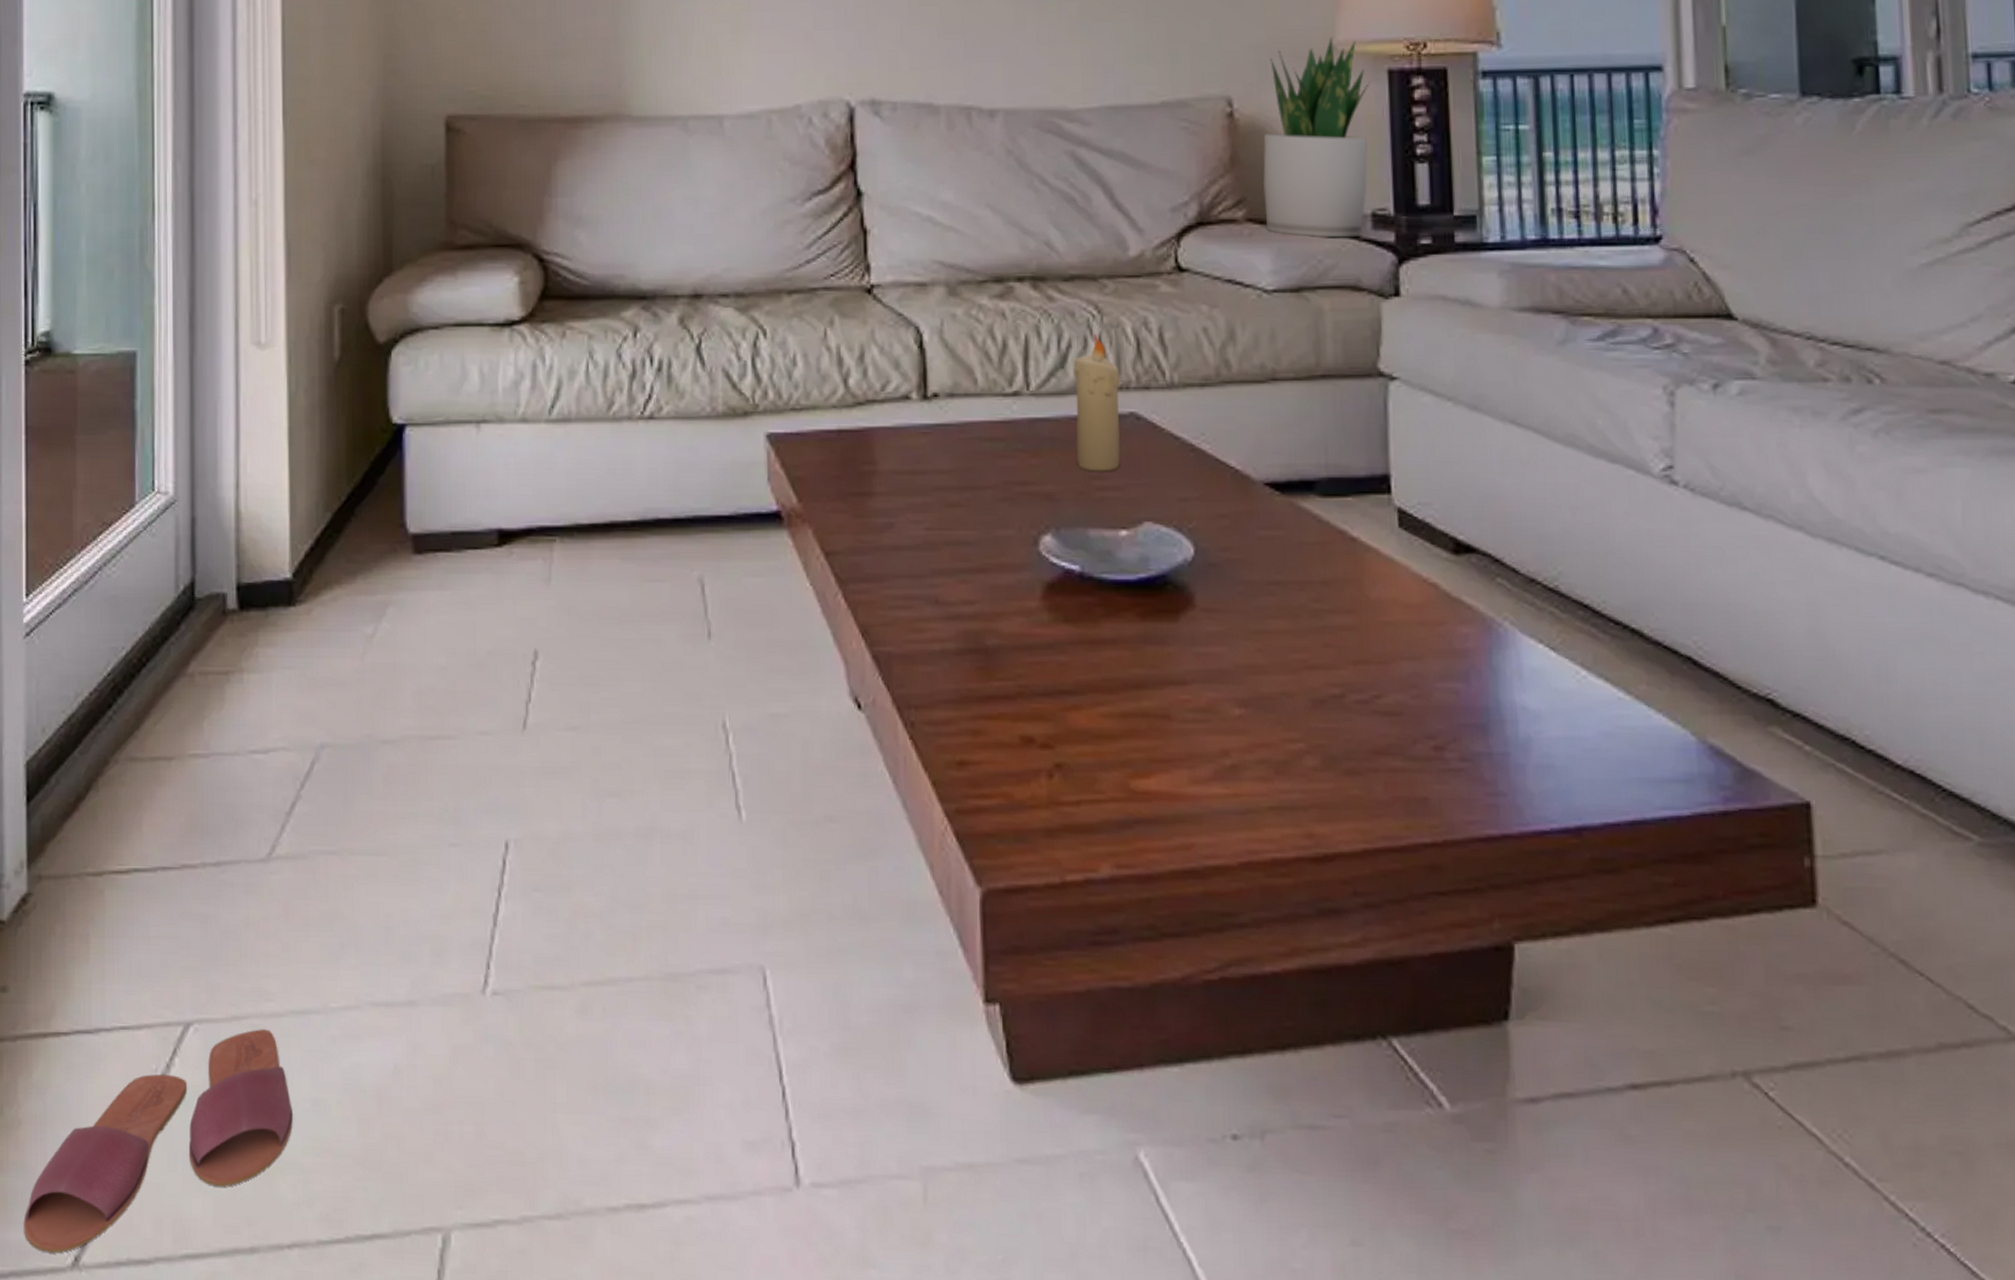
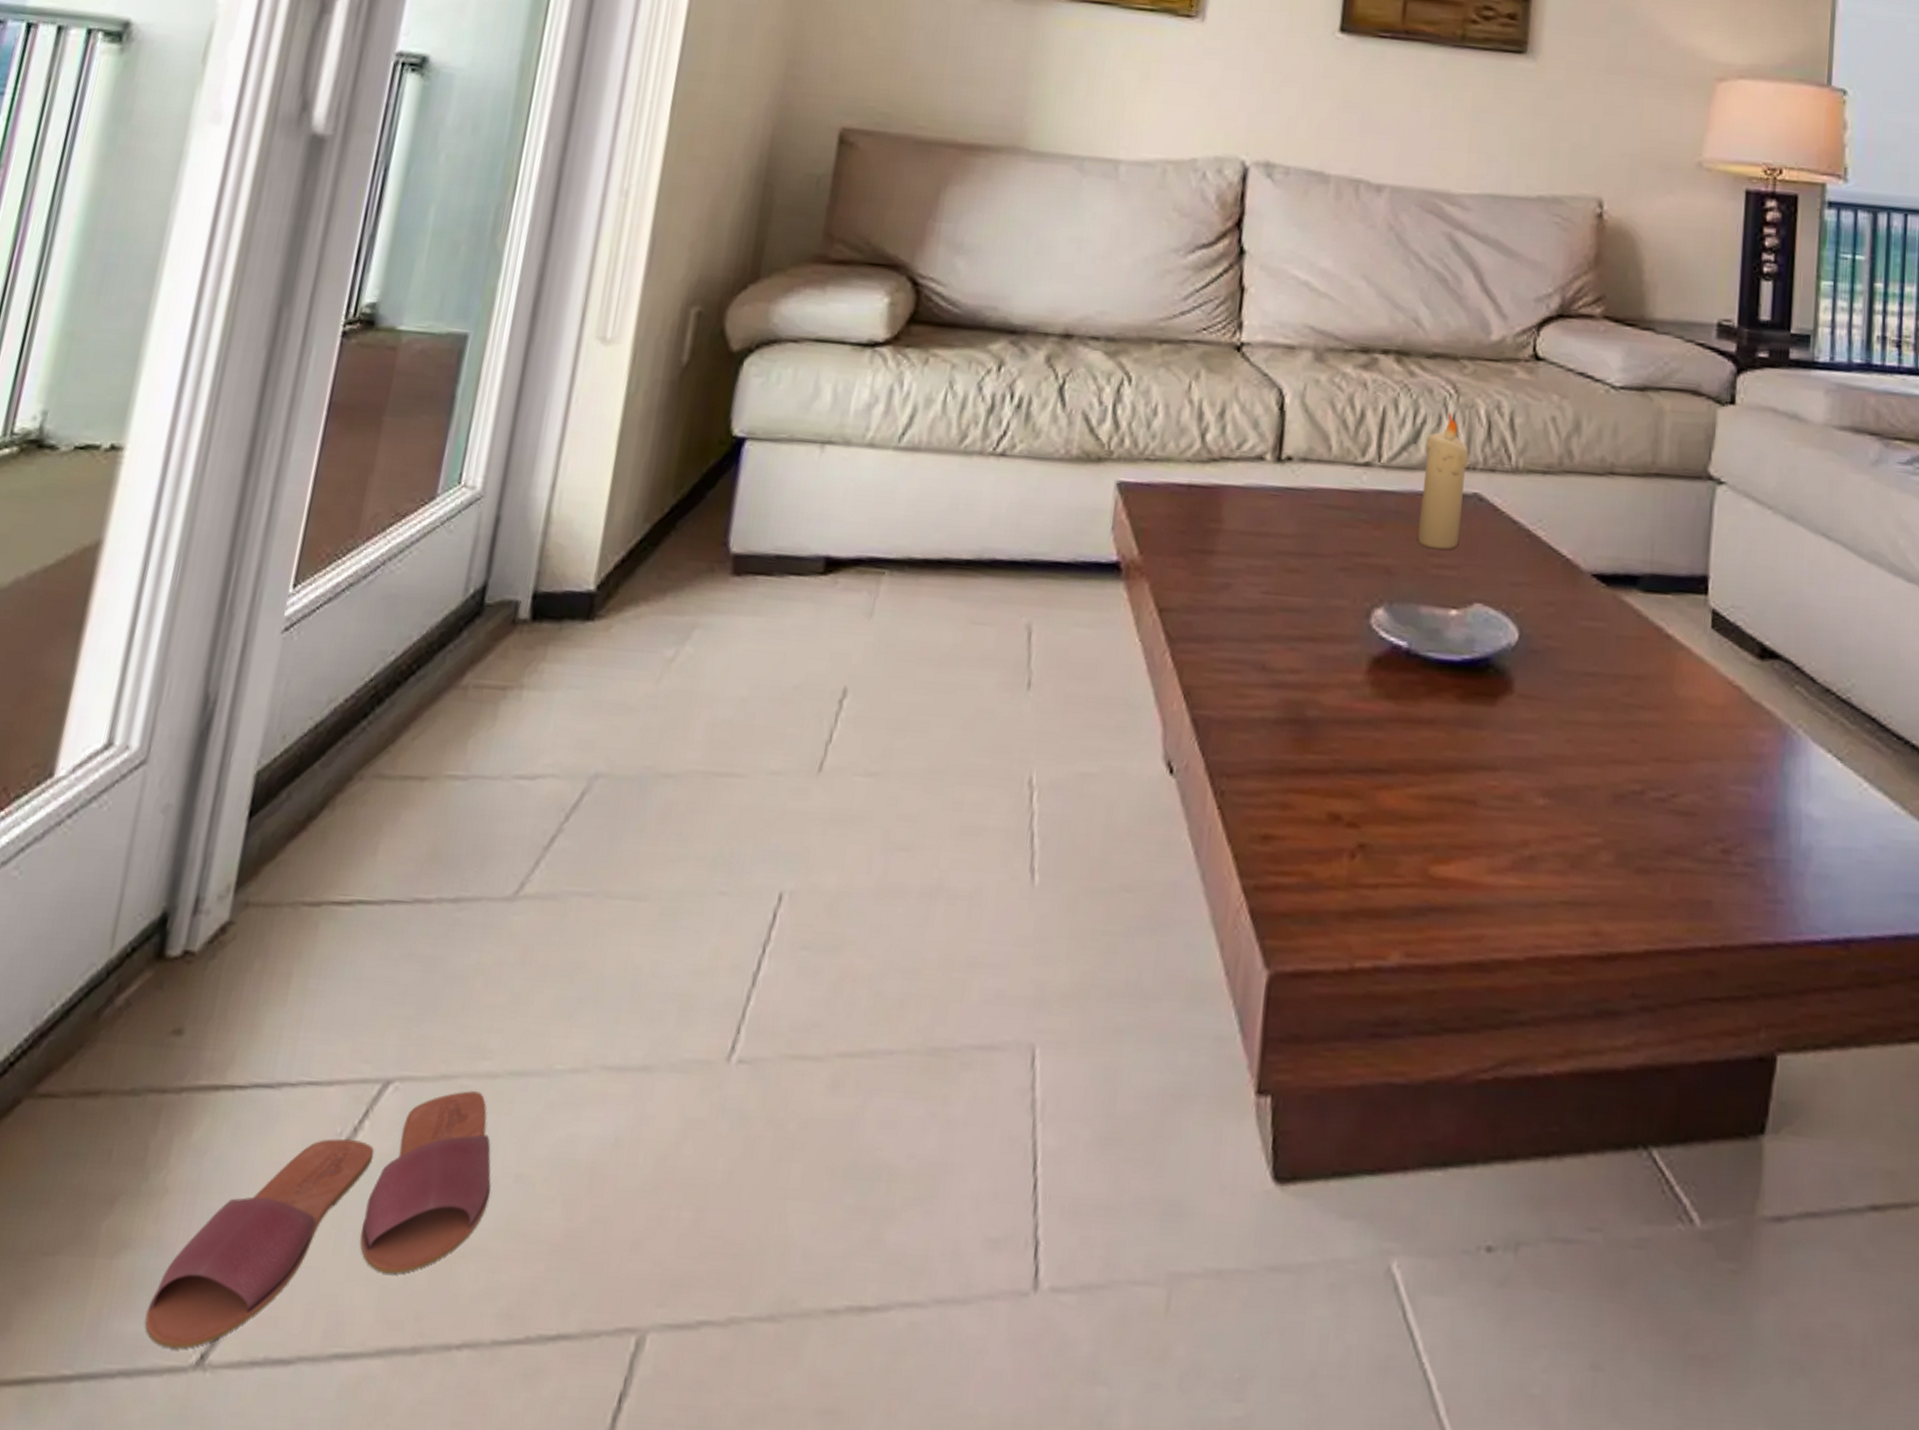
planter: present [1262,37,1370,238] -> none [1621,154,1729,345]

